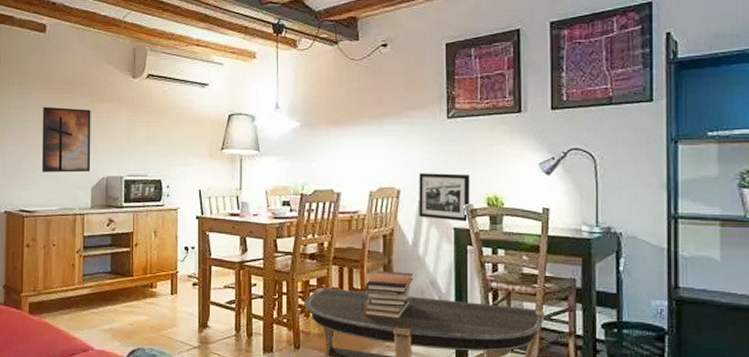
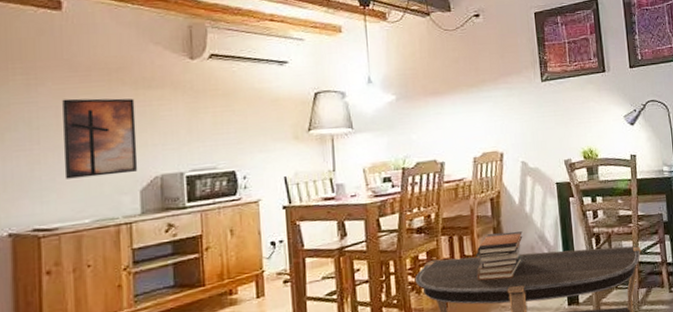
picture frame: present [419,173,470,221] -> none [520,132,569,177]

